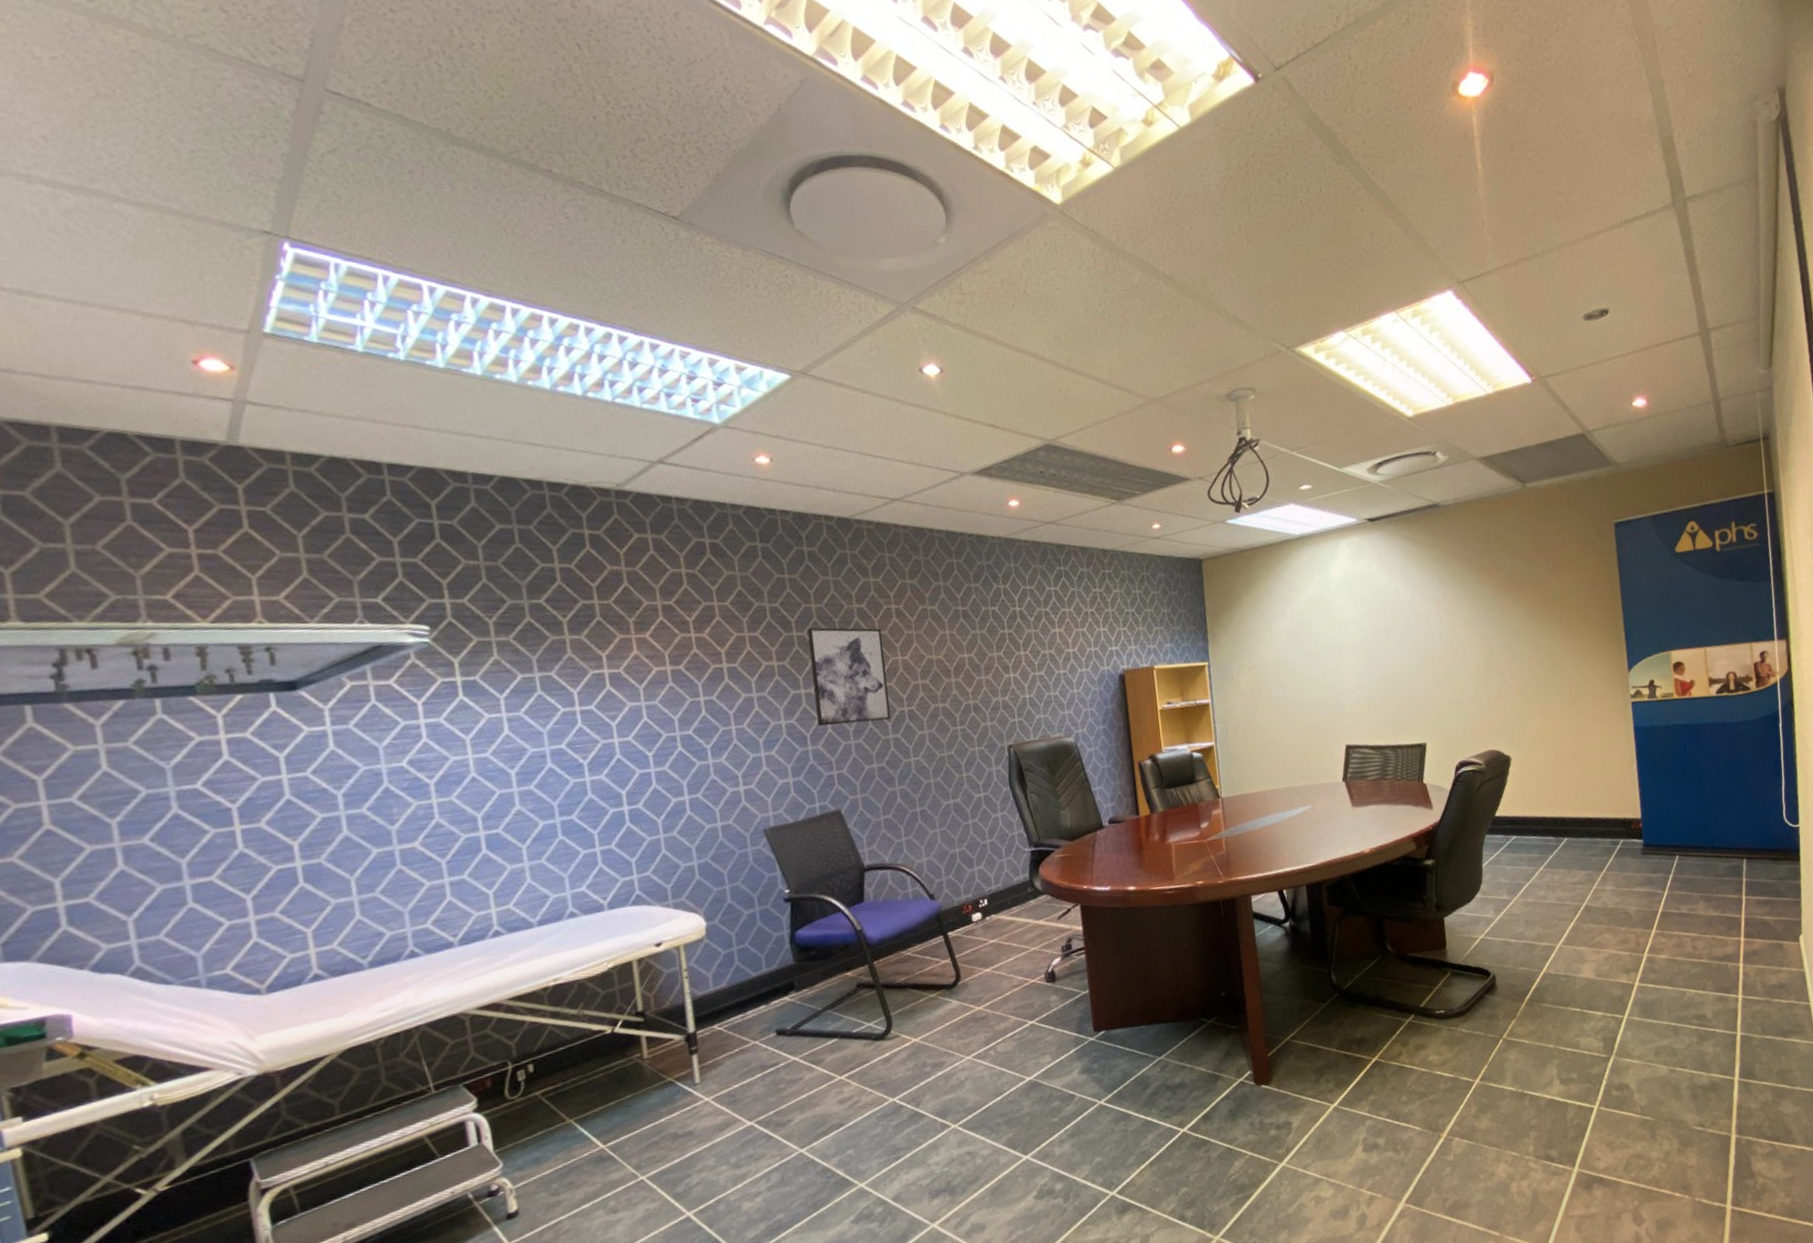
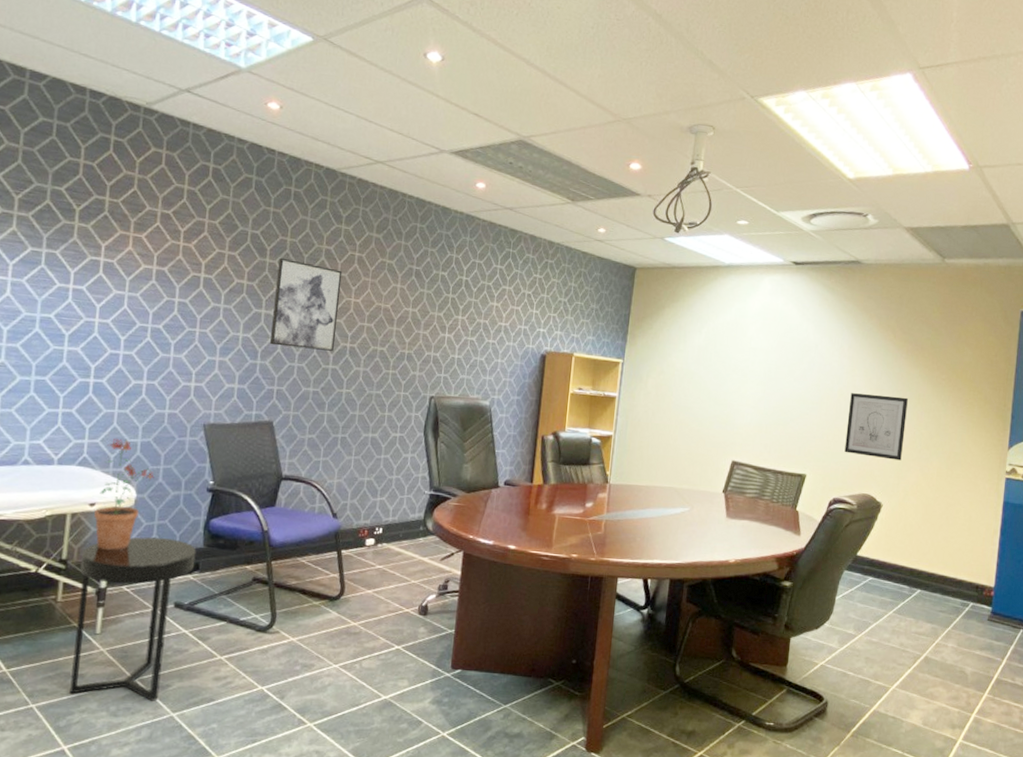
side table: none [659,961,789,1155] -> present [69,537,196,701]
potted plant: none [660,864,722,991] -> present [94,438,154,550]
wall art: none [1455,639,1522,712] -> present [844,393,908,461]

